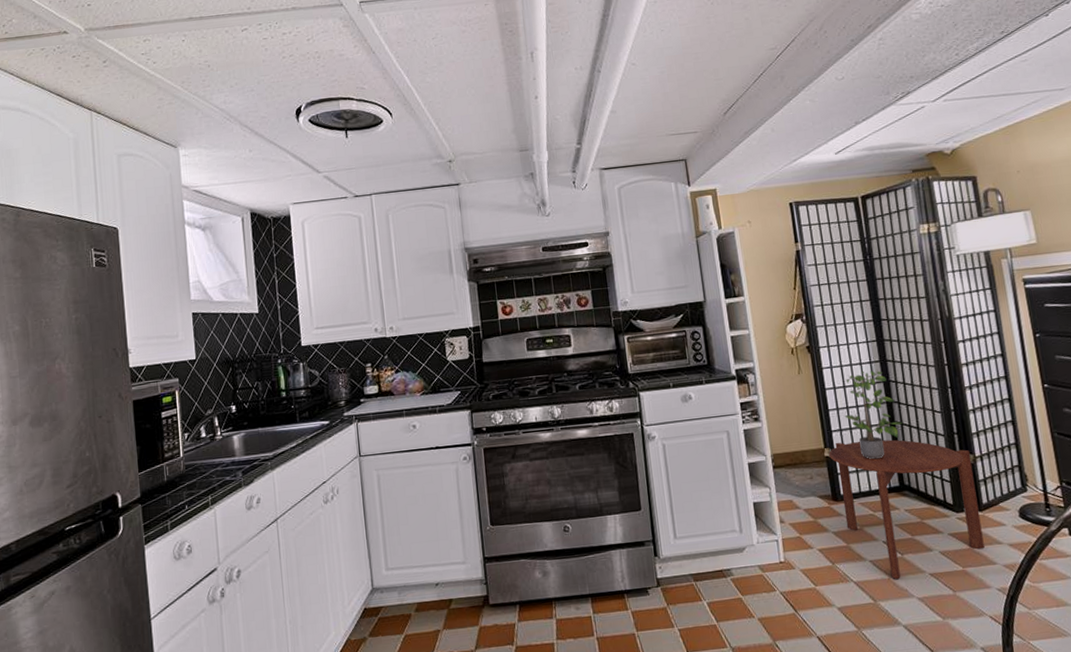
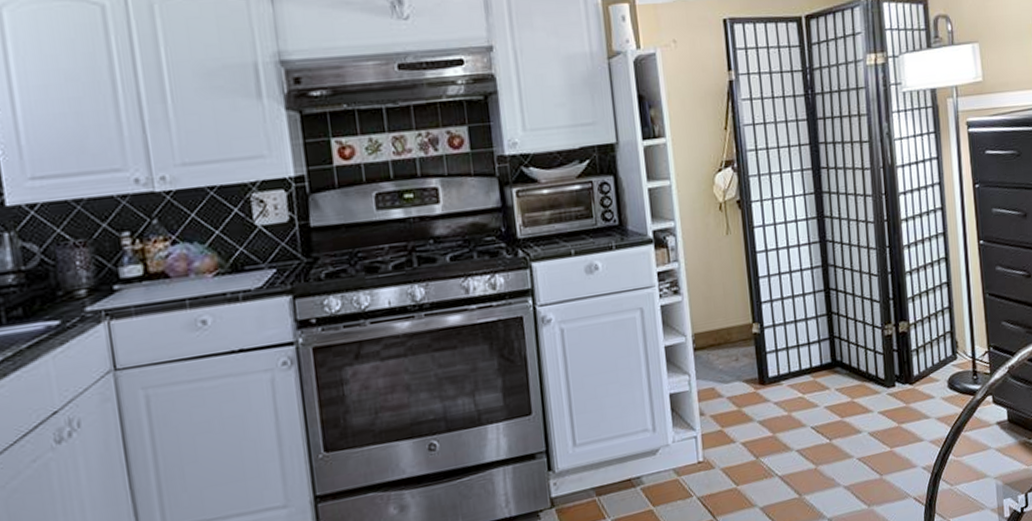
side table: present [829,439,985,580] -> none [757,309,913,469]
potted plant: present [844,369,904,460] -> none [776,227,839,334]

